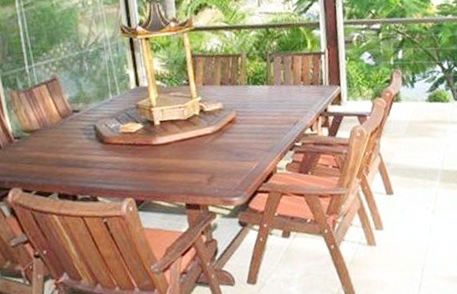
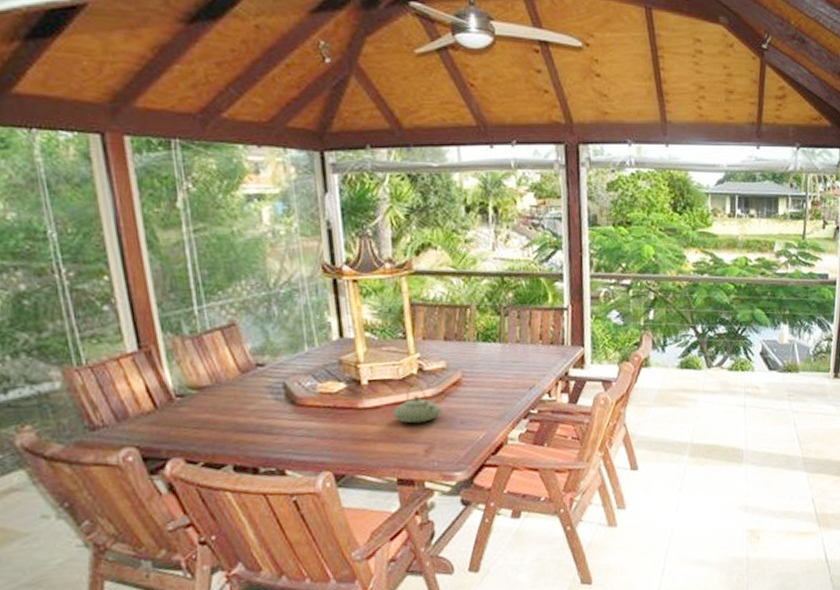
teapot: none [180,121,220,157] -> present [393,382,442,424]

